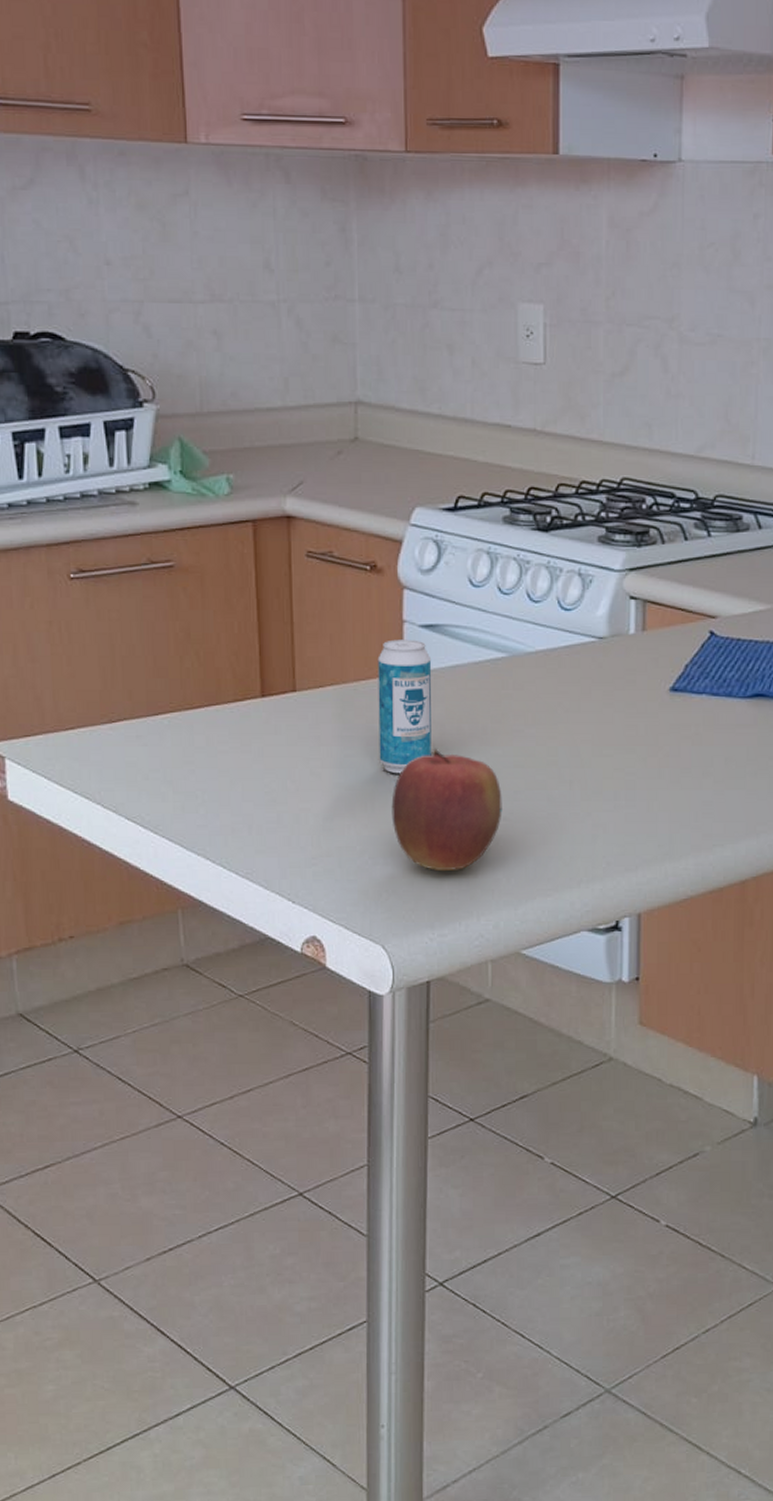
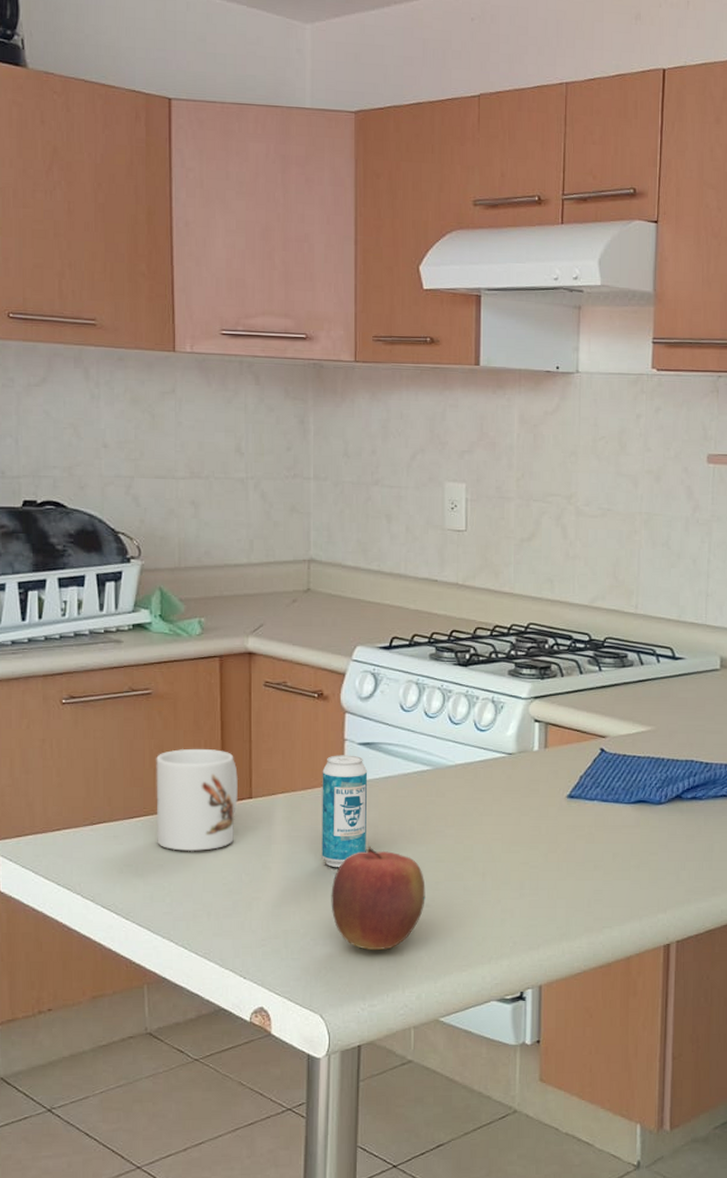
mug: none [182,632,279,755] -> present [156,748,238,852]

